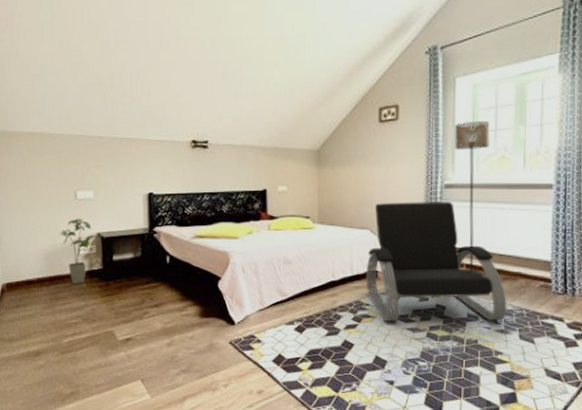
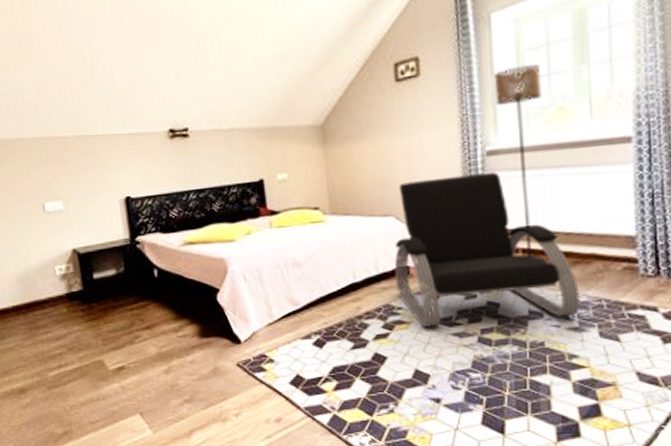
house plant: present [60,218,98,284] -> none [31,233,74,310]

